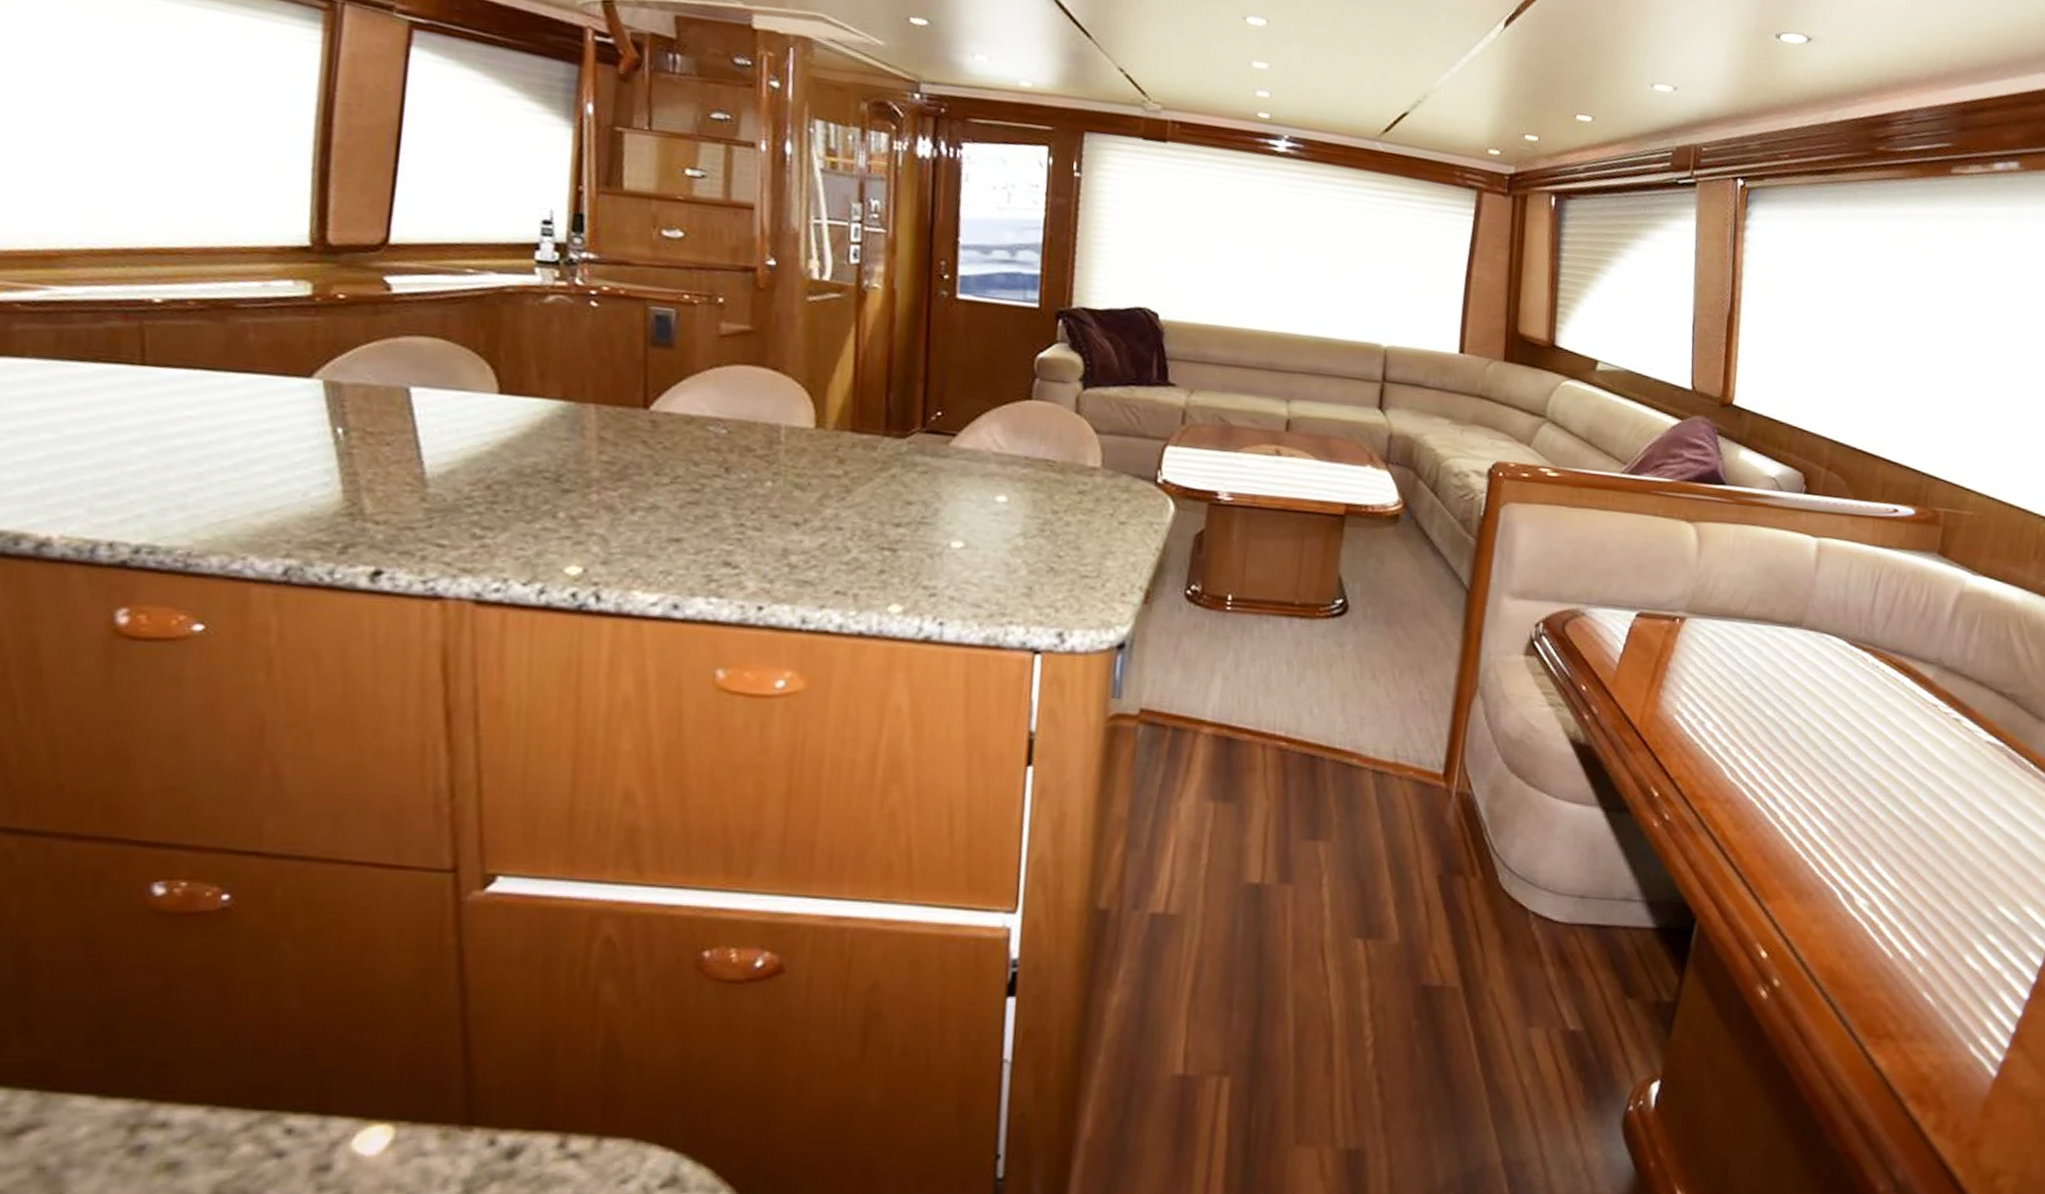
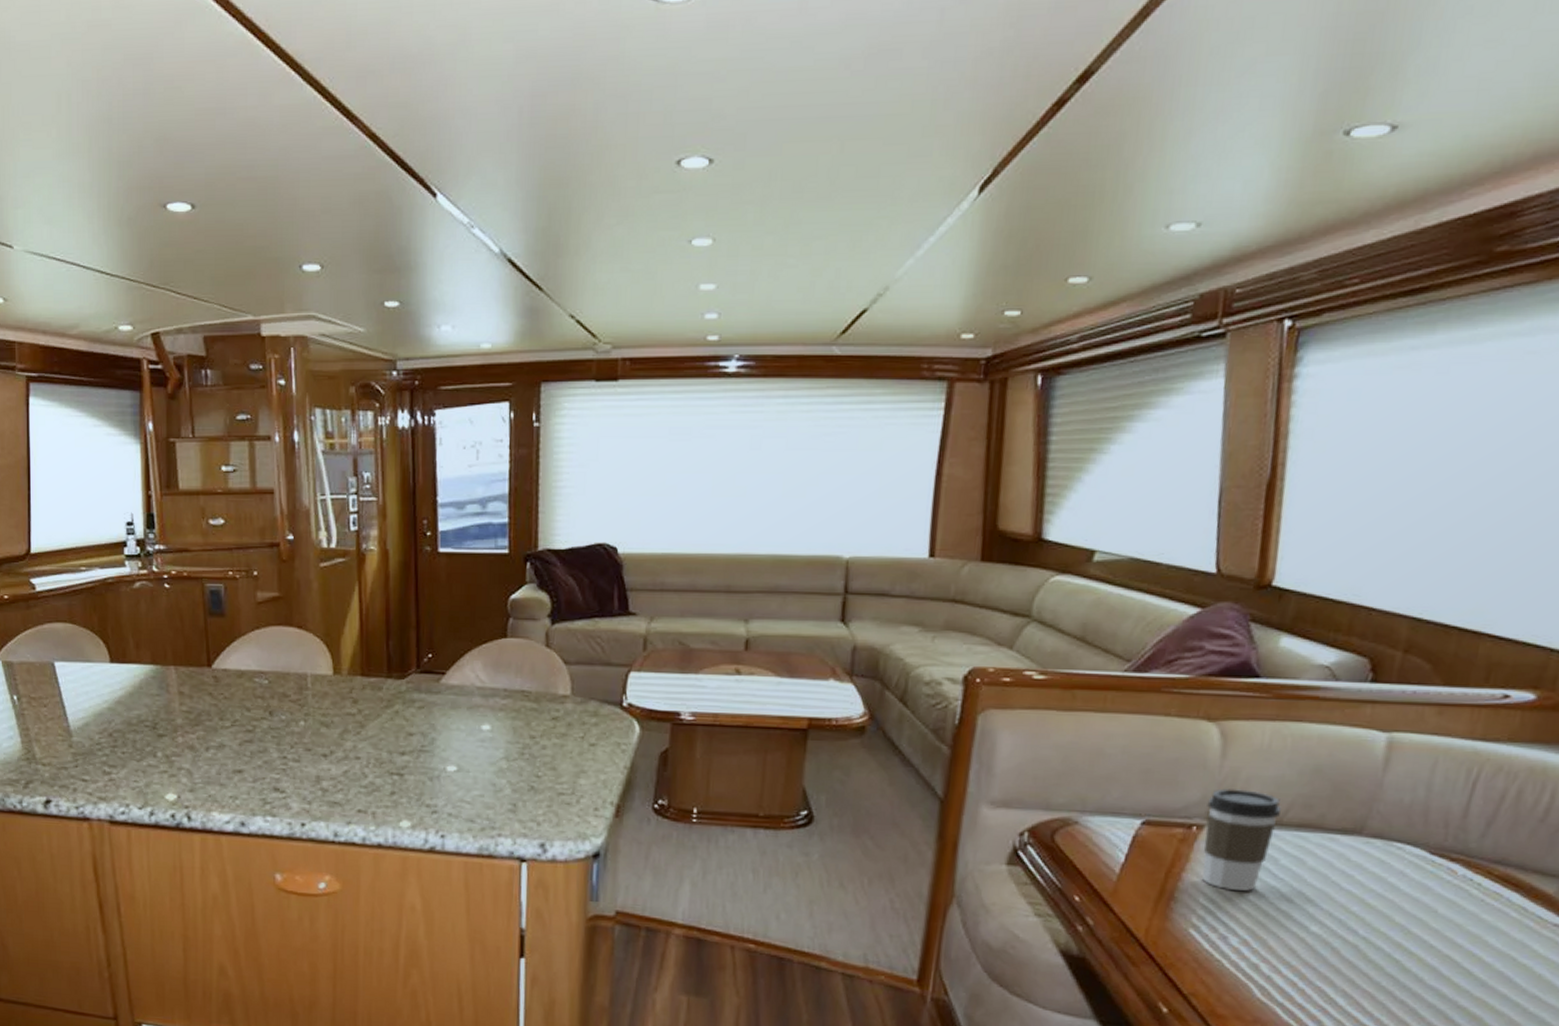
coffee cup: none [1684,584,1743,679] -> present [1202,788,1281,891]

